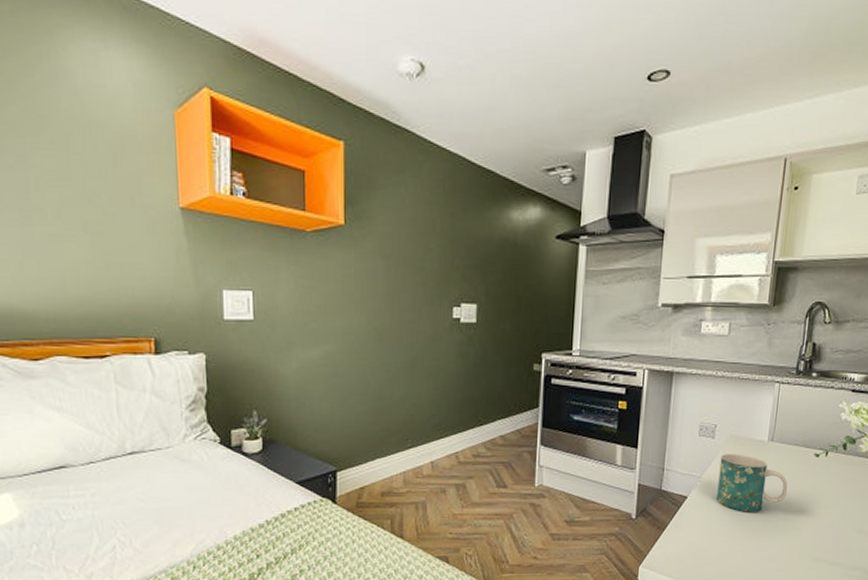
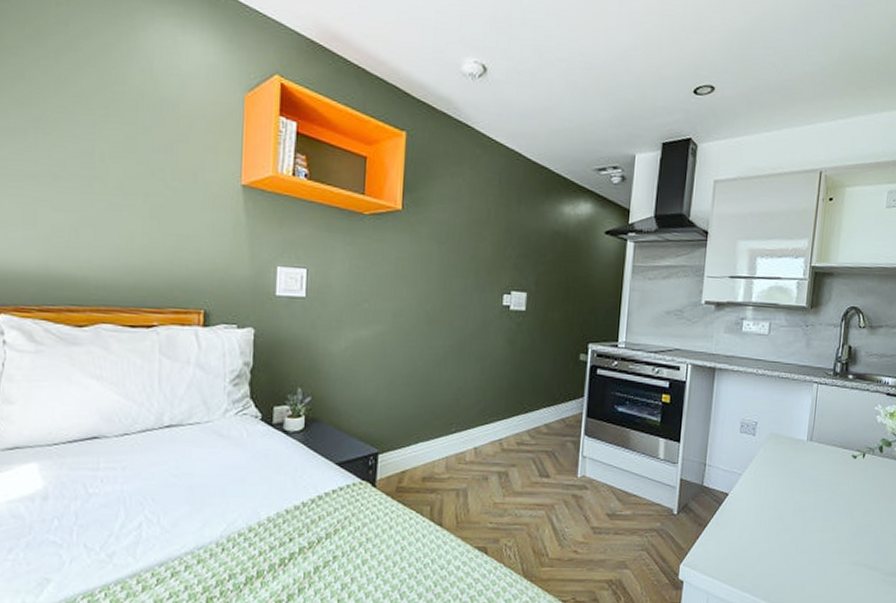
mug: present [716,454,788,512] -> none [757,452,827,512]

